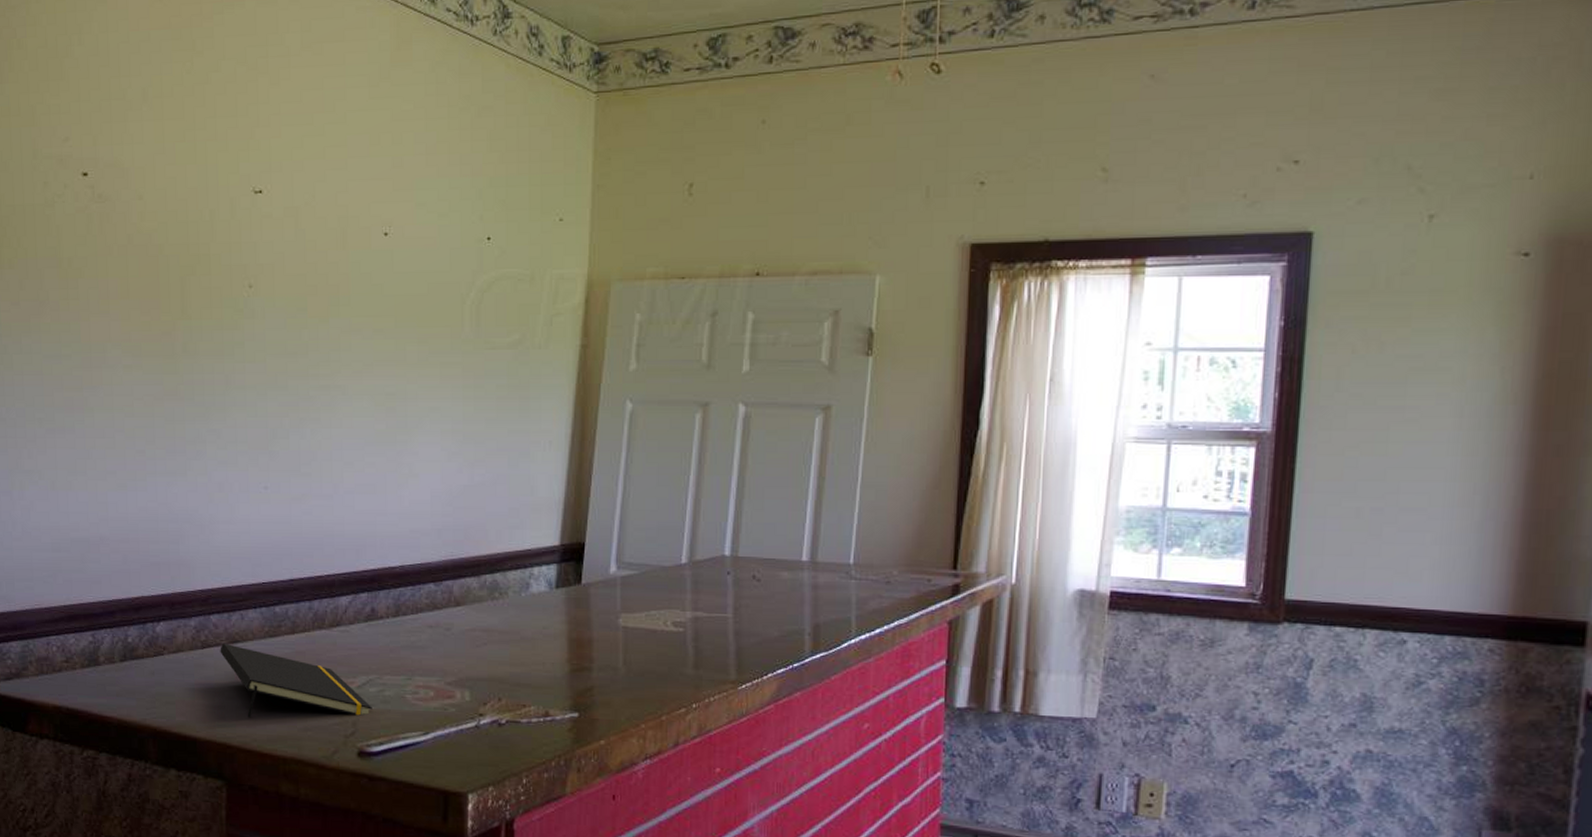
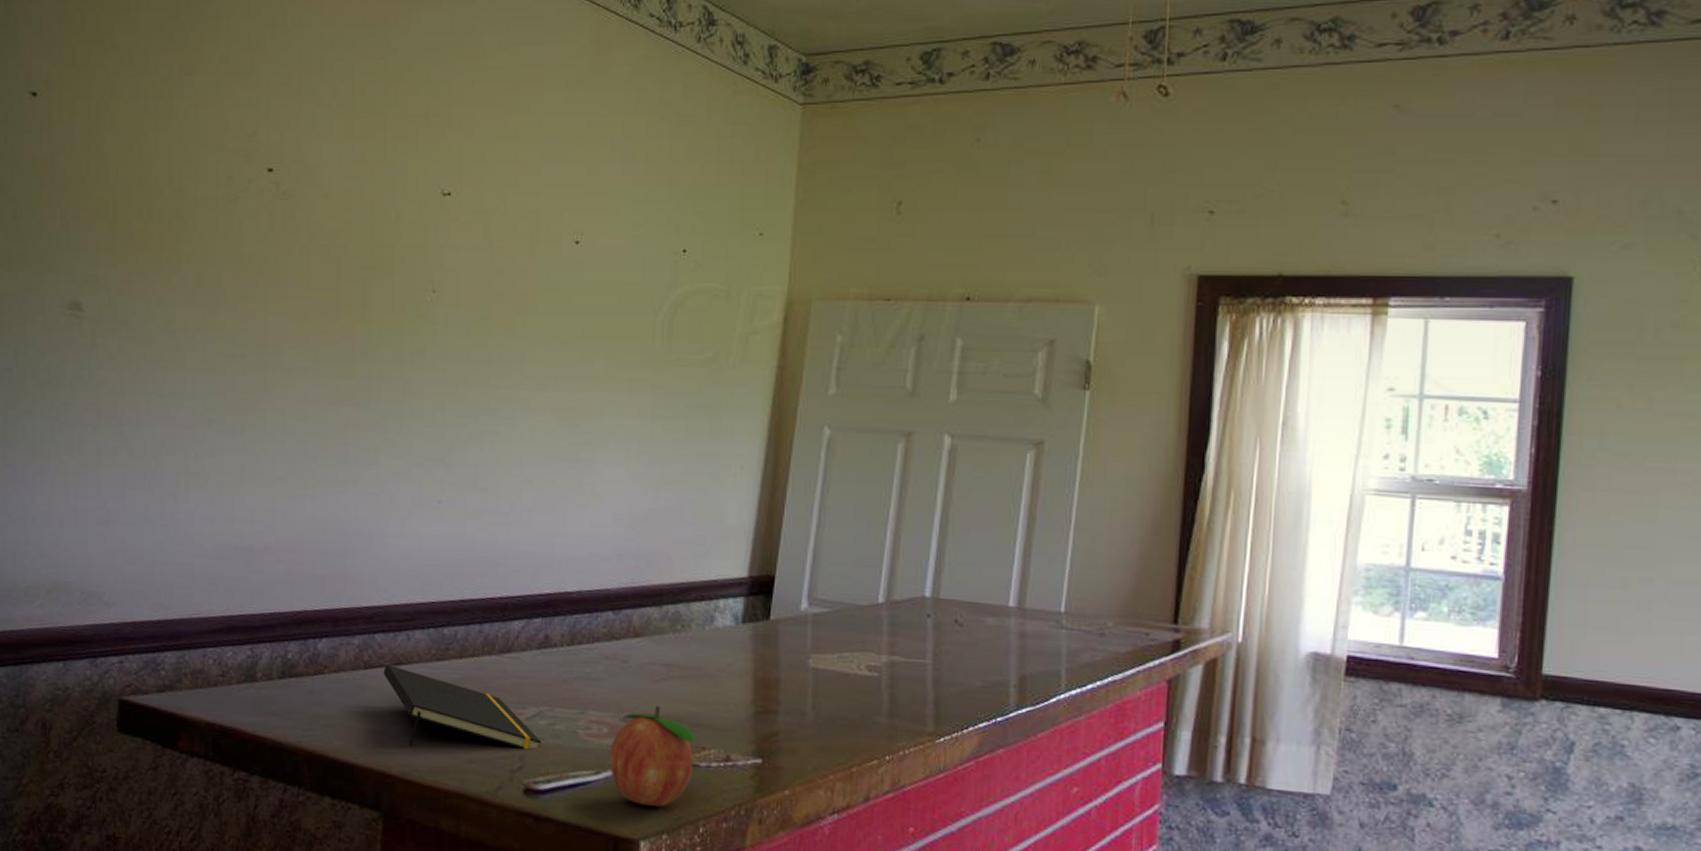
fruit: none [436,668,516,761] -> present [609,705,696,807]

